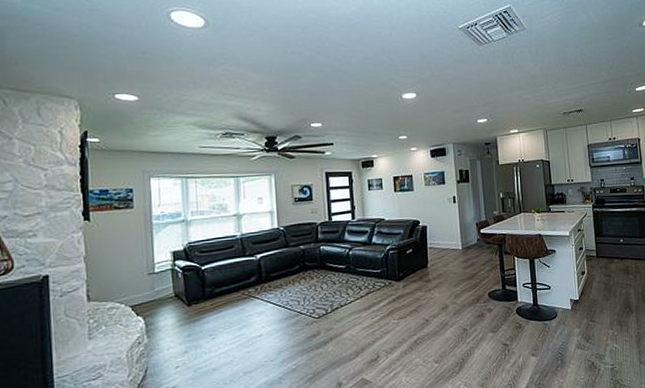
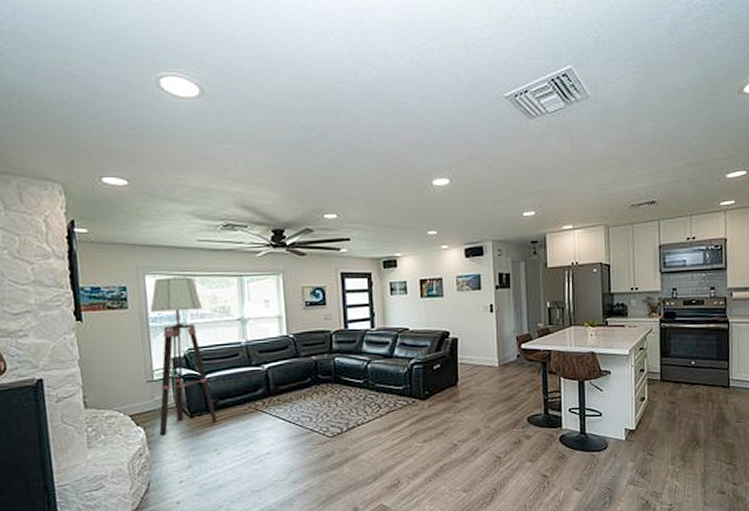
floor lamp: none [154,179,213,324] -> present [150,277,217,436]

